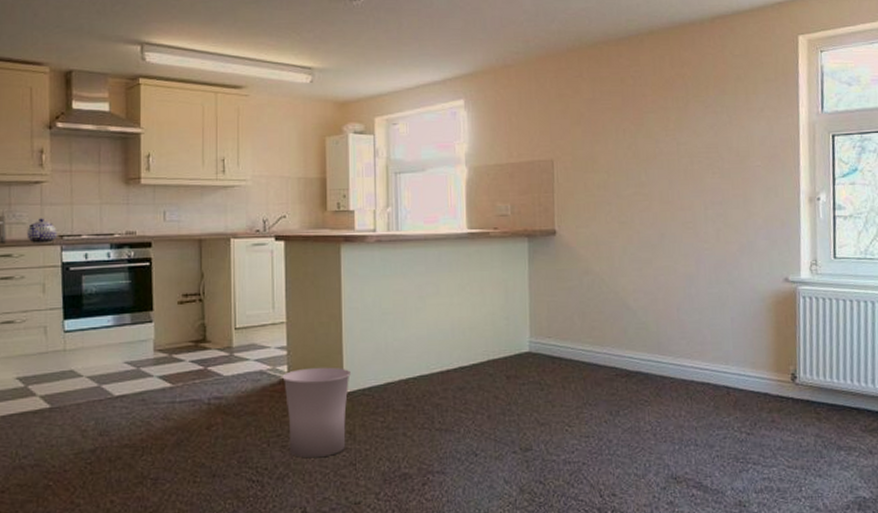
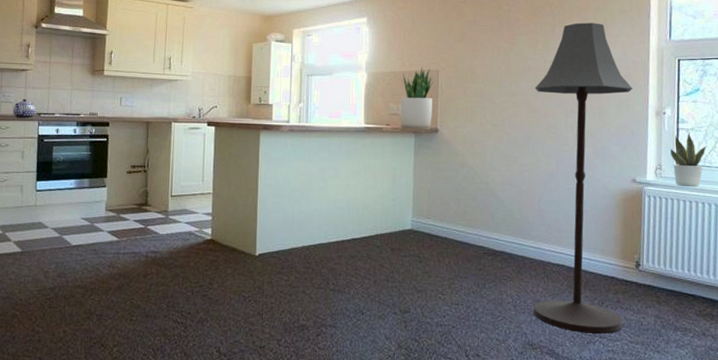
waste bin: present [282,367,351,459] -> none [207,231,262,307]
planter: none [509,157,548,234] -> present [400,67,433,130]
floor lamp: none [668,95,782,460] -> present [534,22,633,334]
potted plant: none [827,219,869,284] -> present [670,132,707,187]

